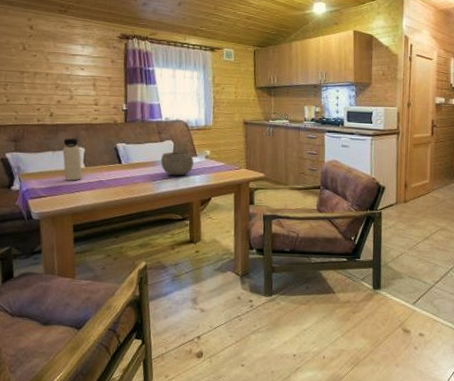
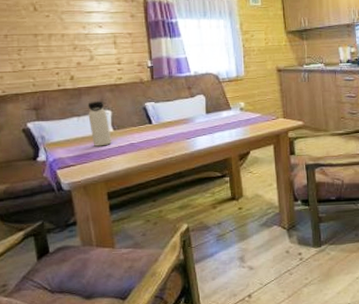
bowl: present [160,151,194,176] -> none [193,106,228,132]

